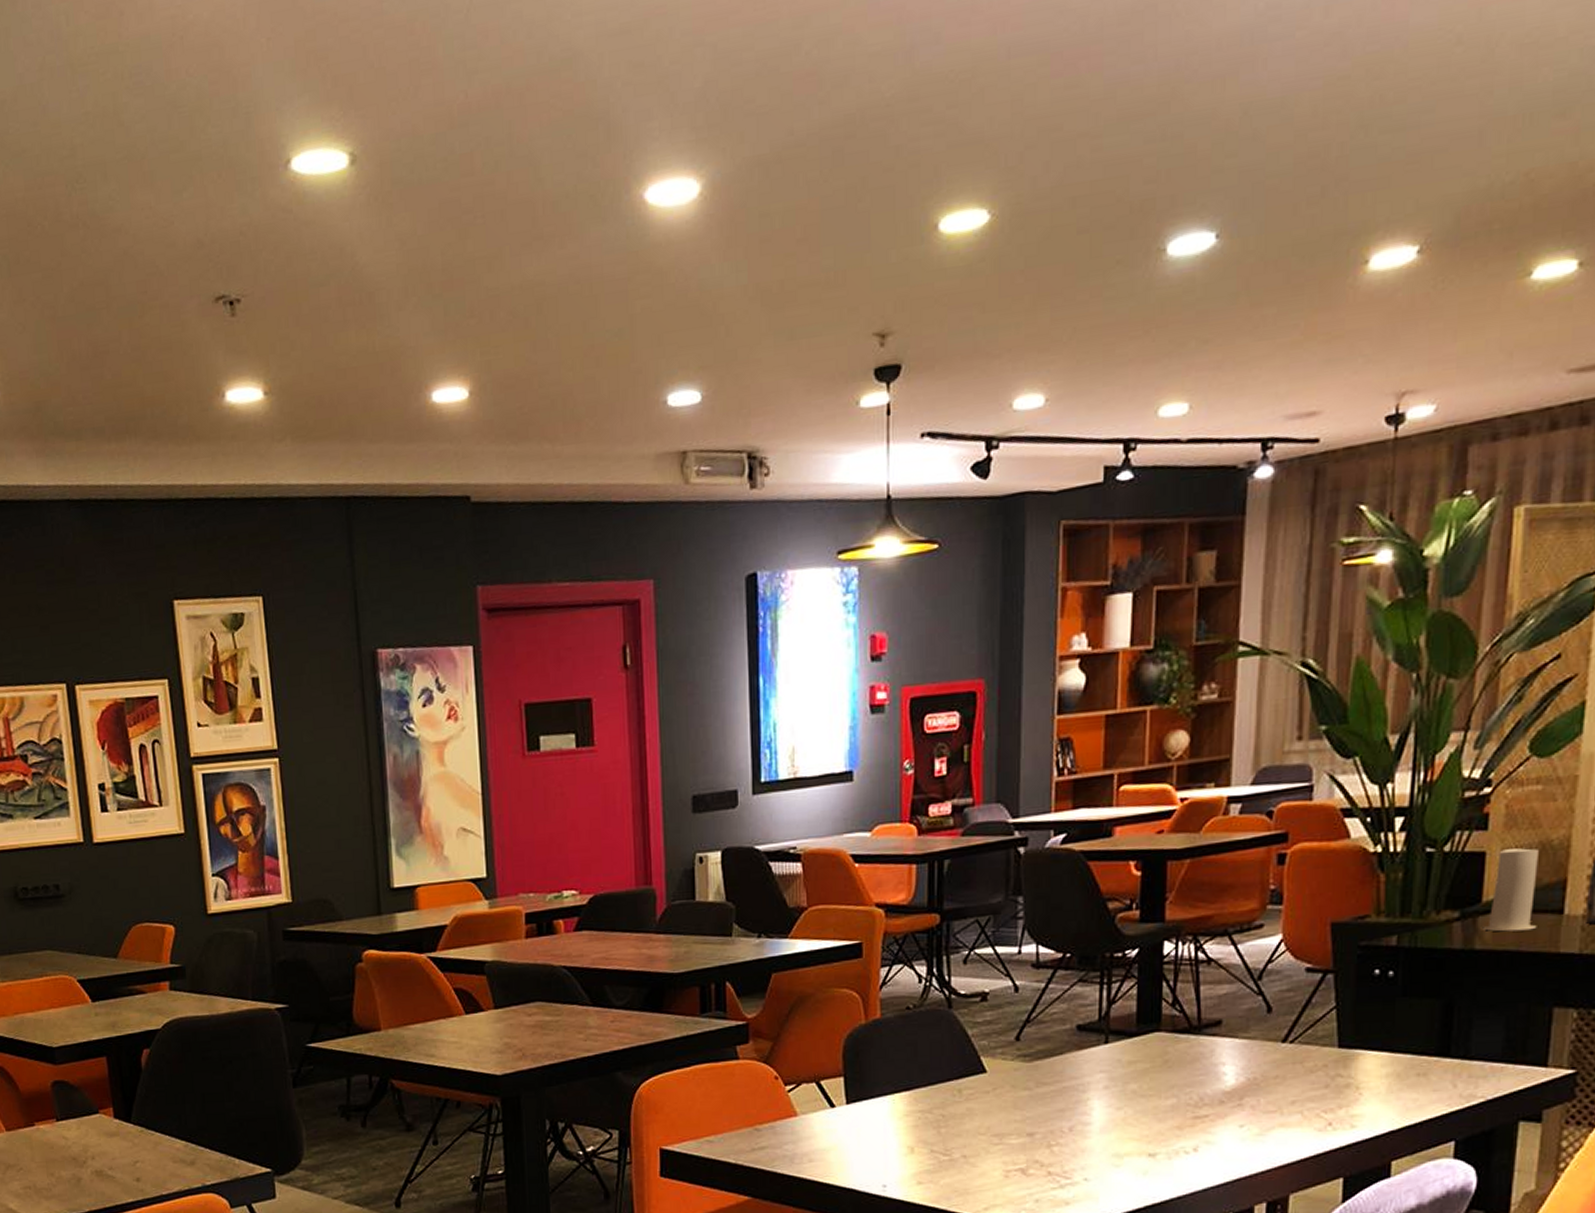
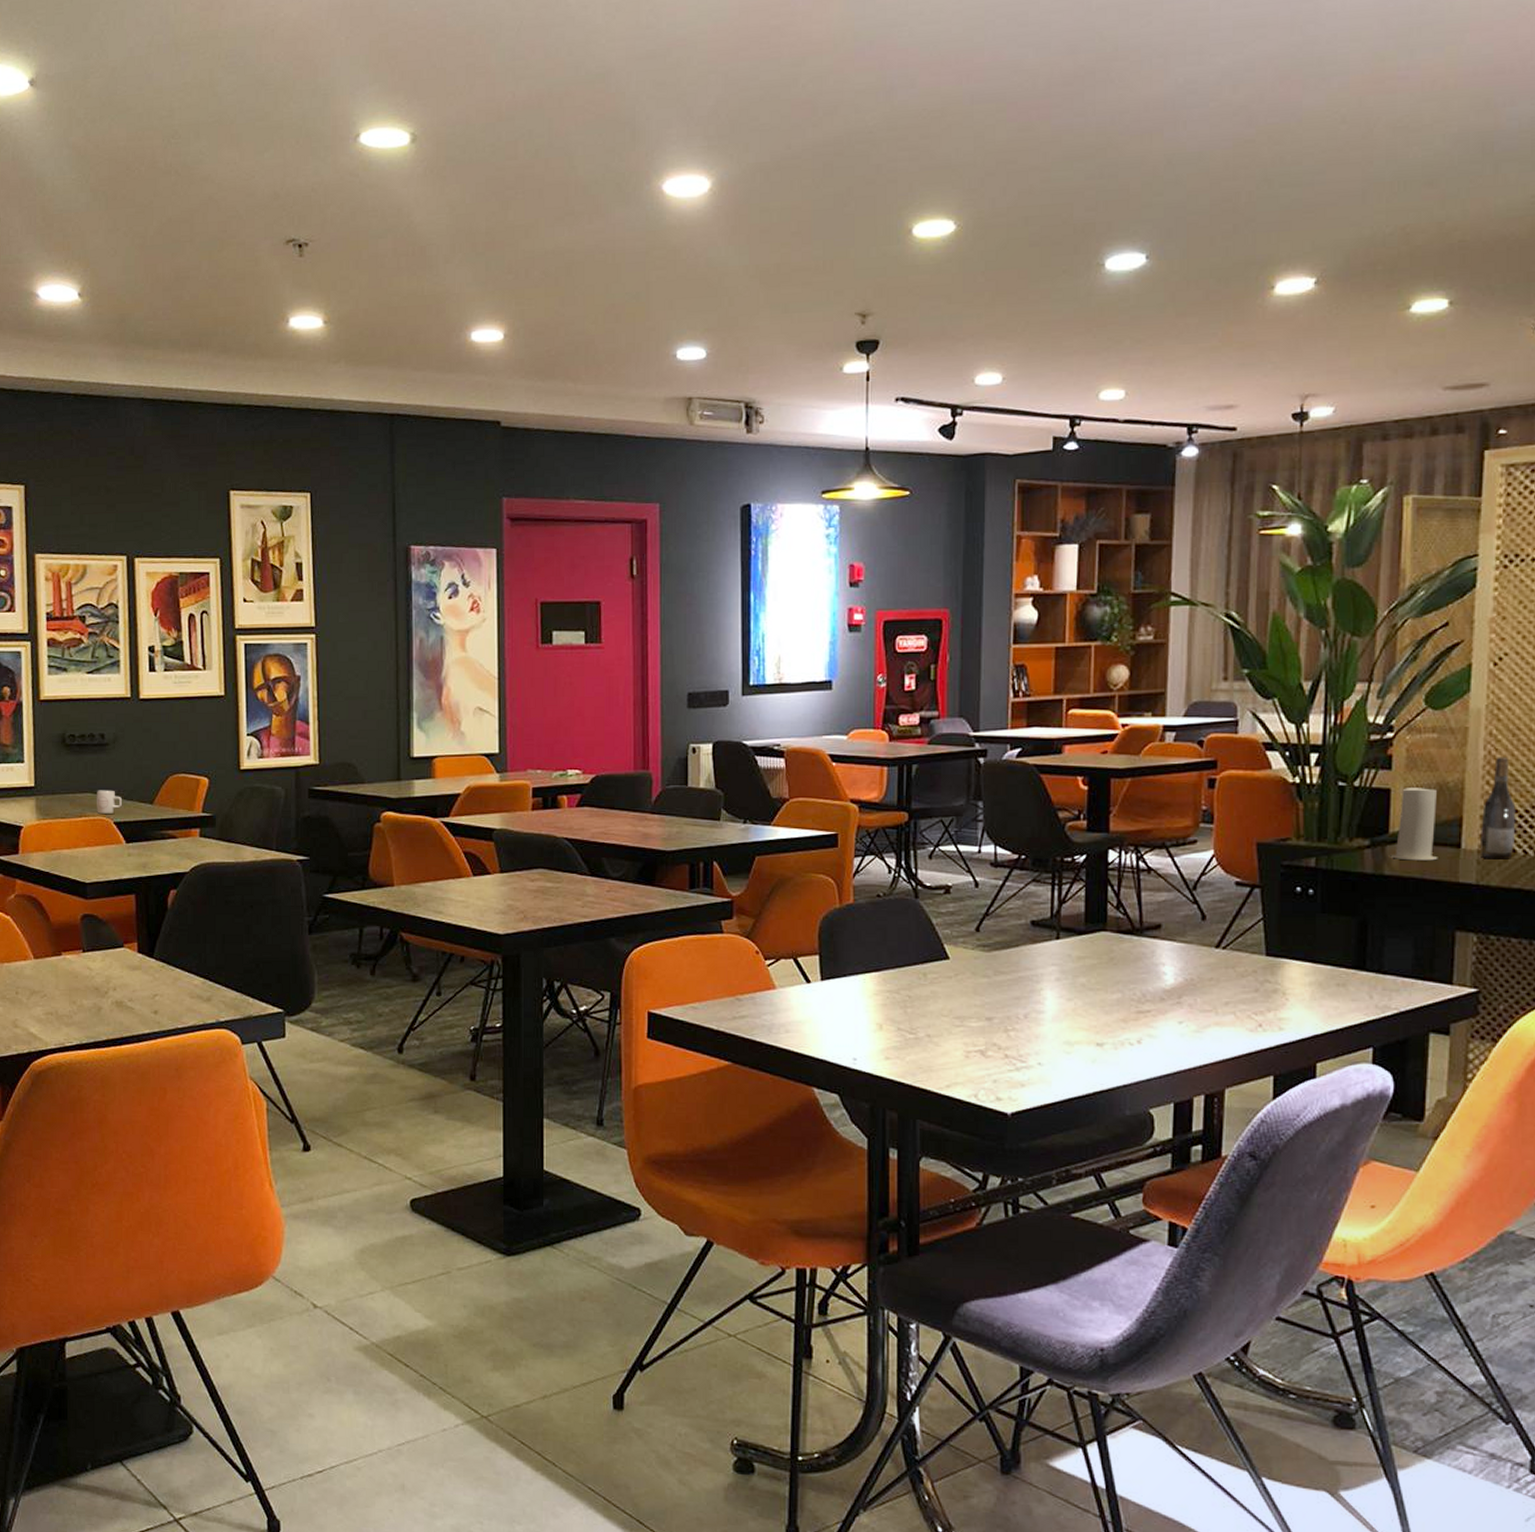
mug: none [56,945,84,973] -> present [97,790,122,815]

